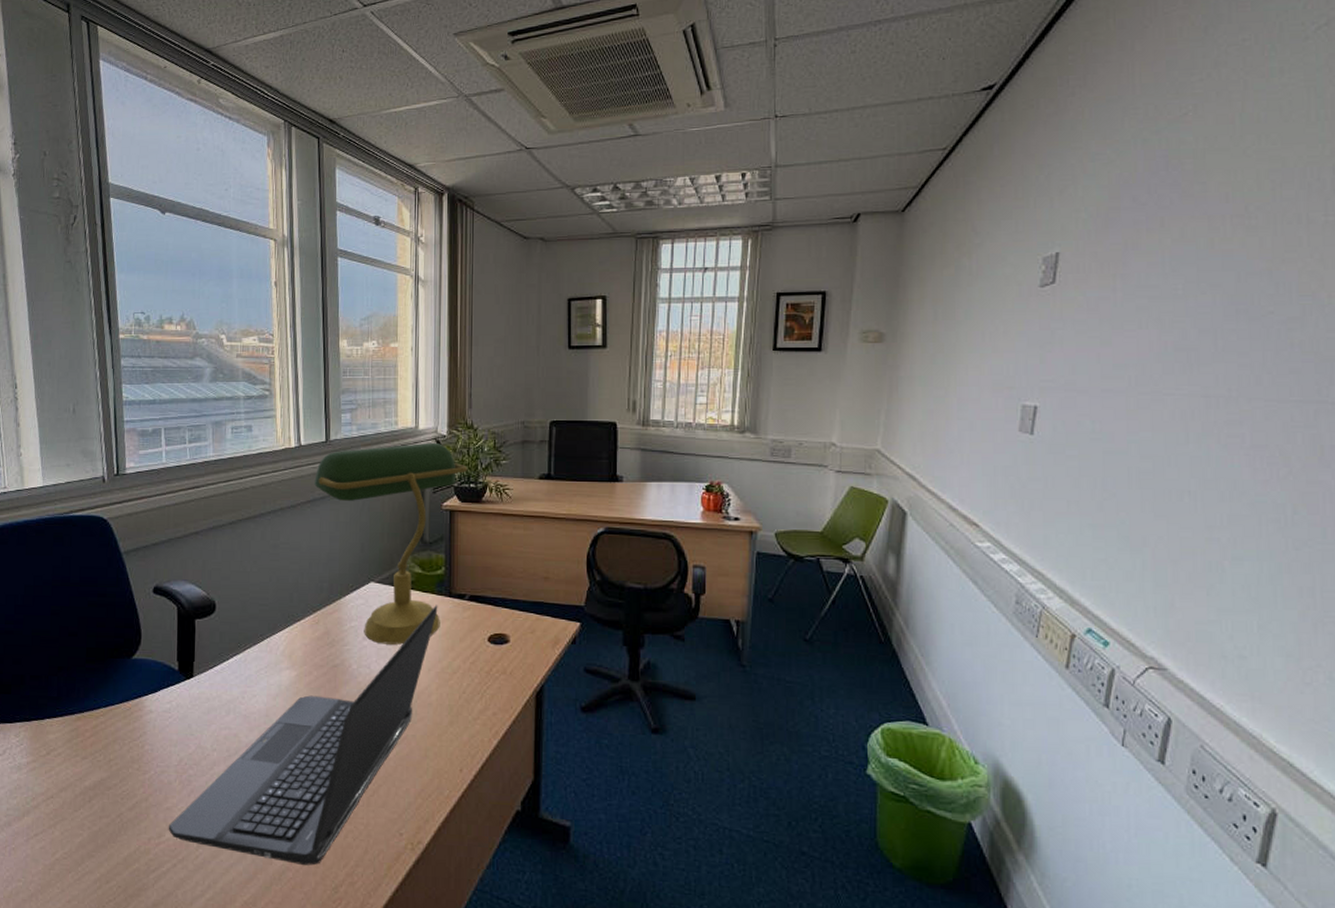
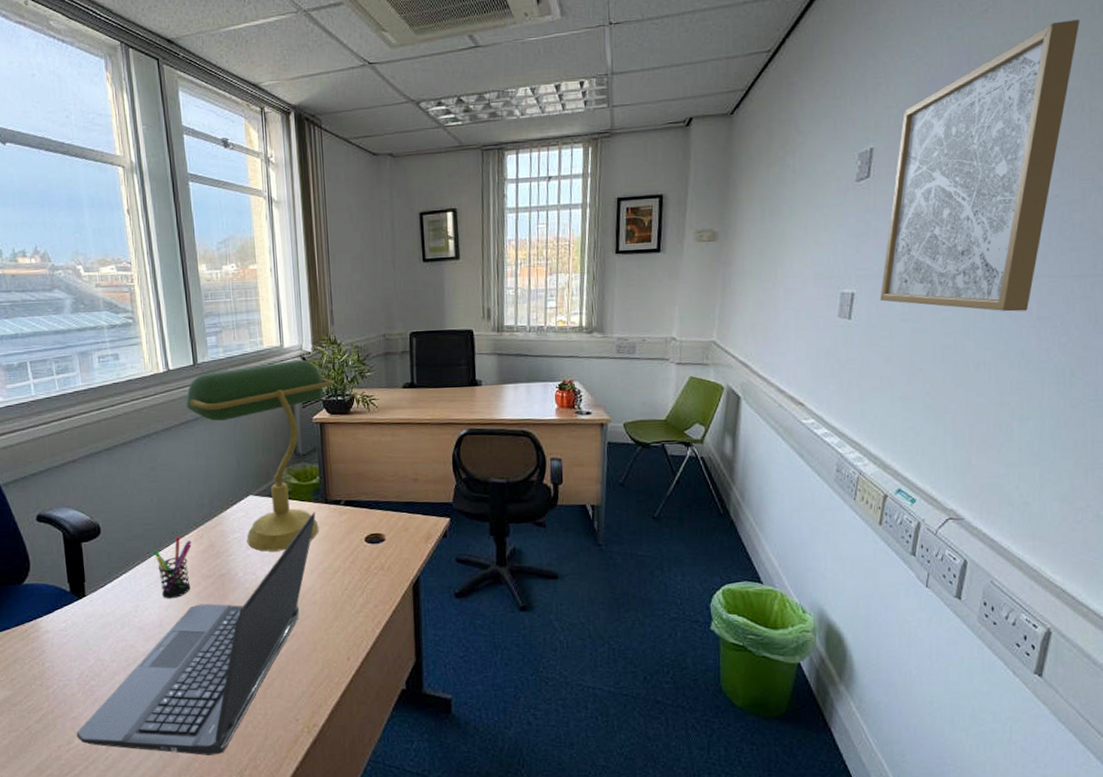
pen holder: none [265,620,308,687] -> present [152,536,192,599]
wall art: none [1066,126,1293,437] -> present [880,19,1079,312]

